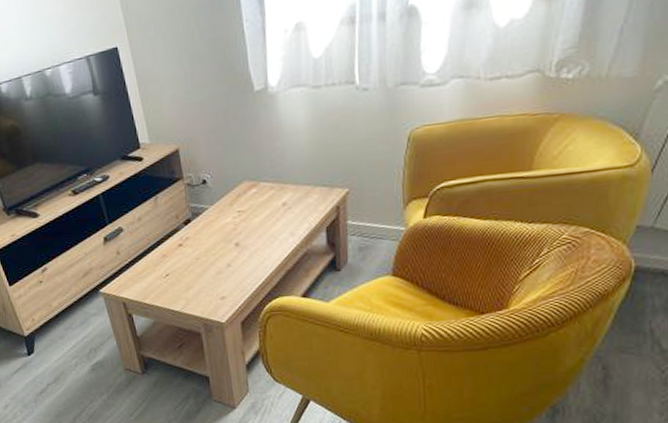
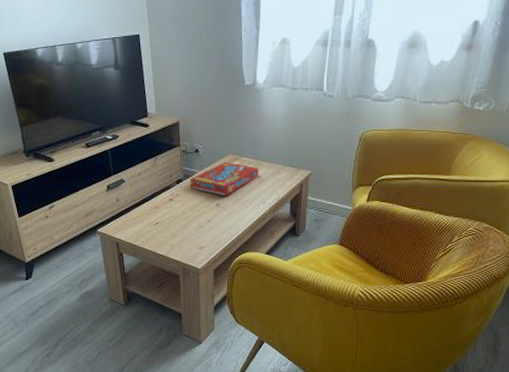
snack box: none [200,190,284,233] -> present [190,162,259,196]

